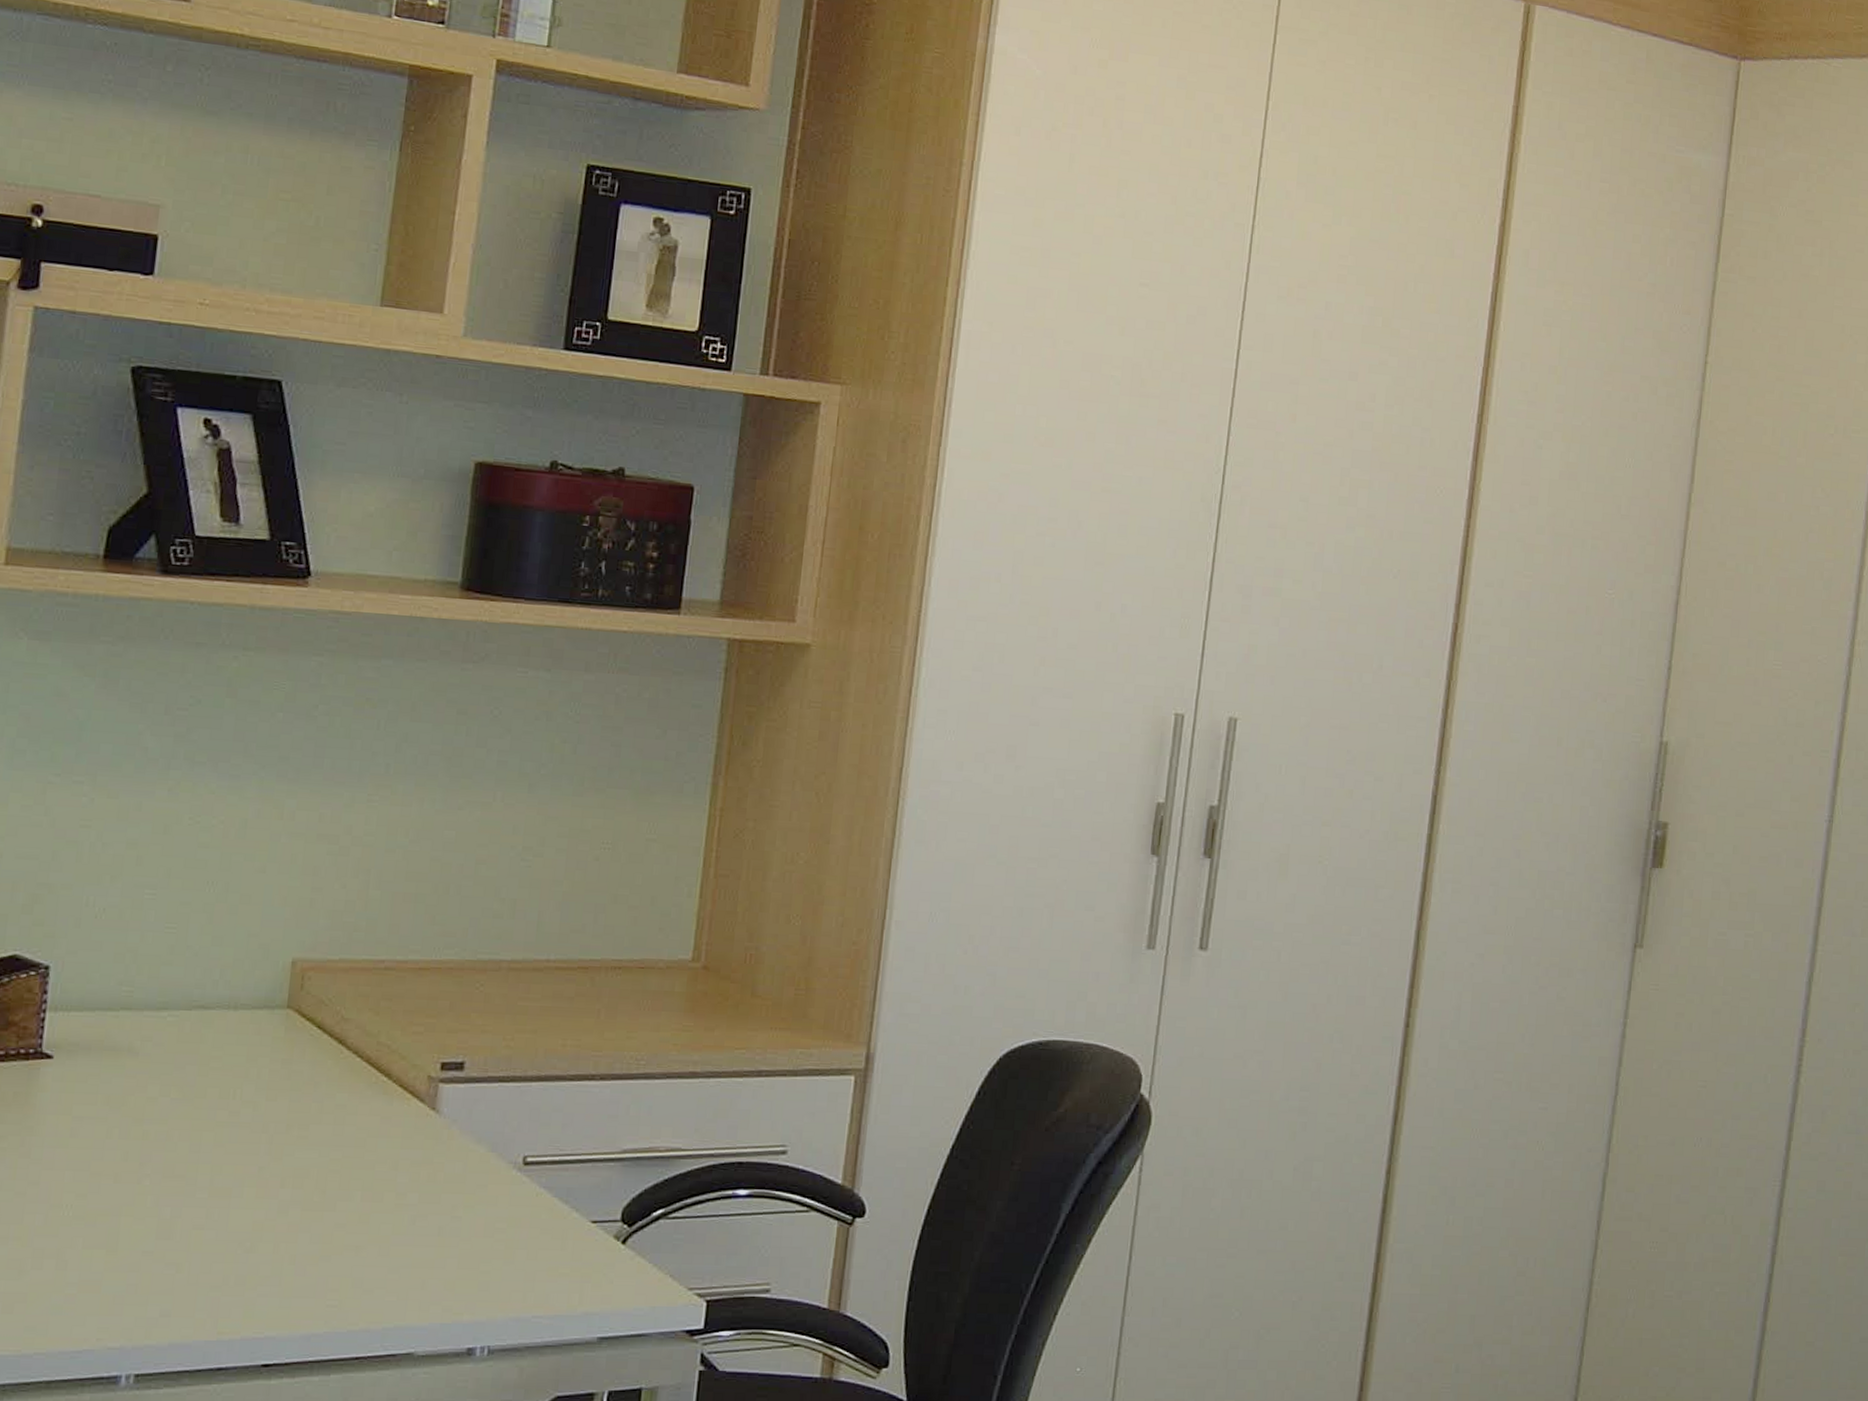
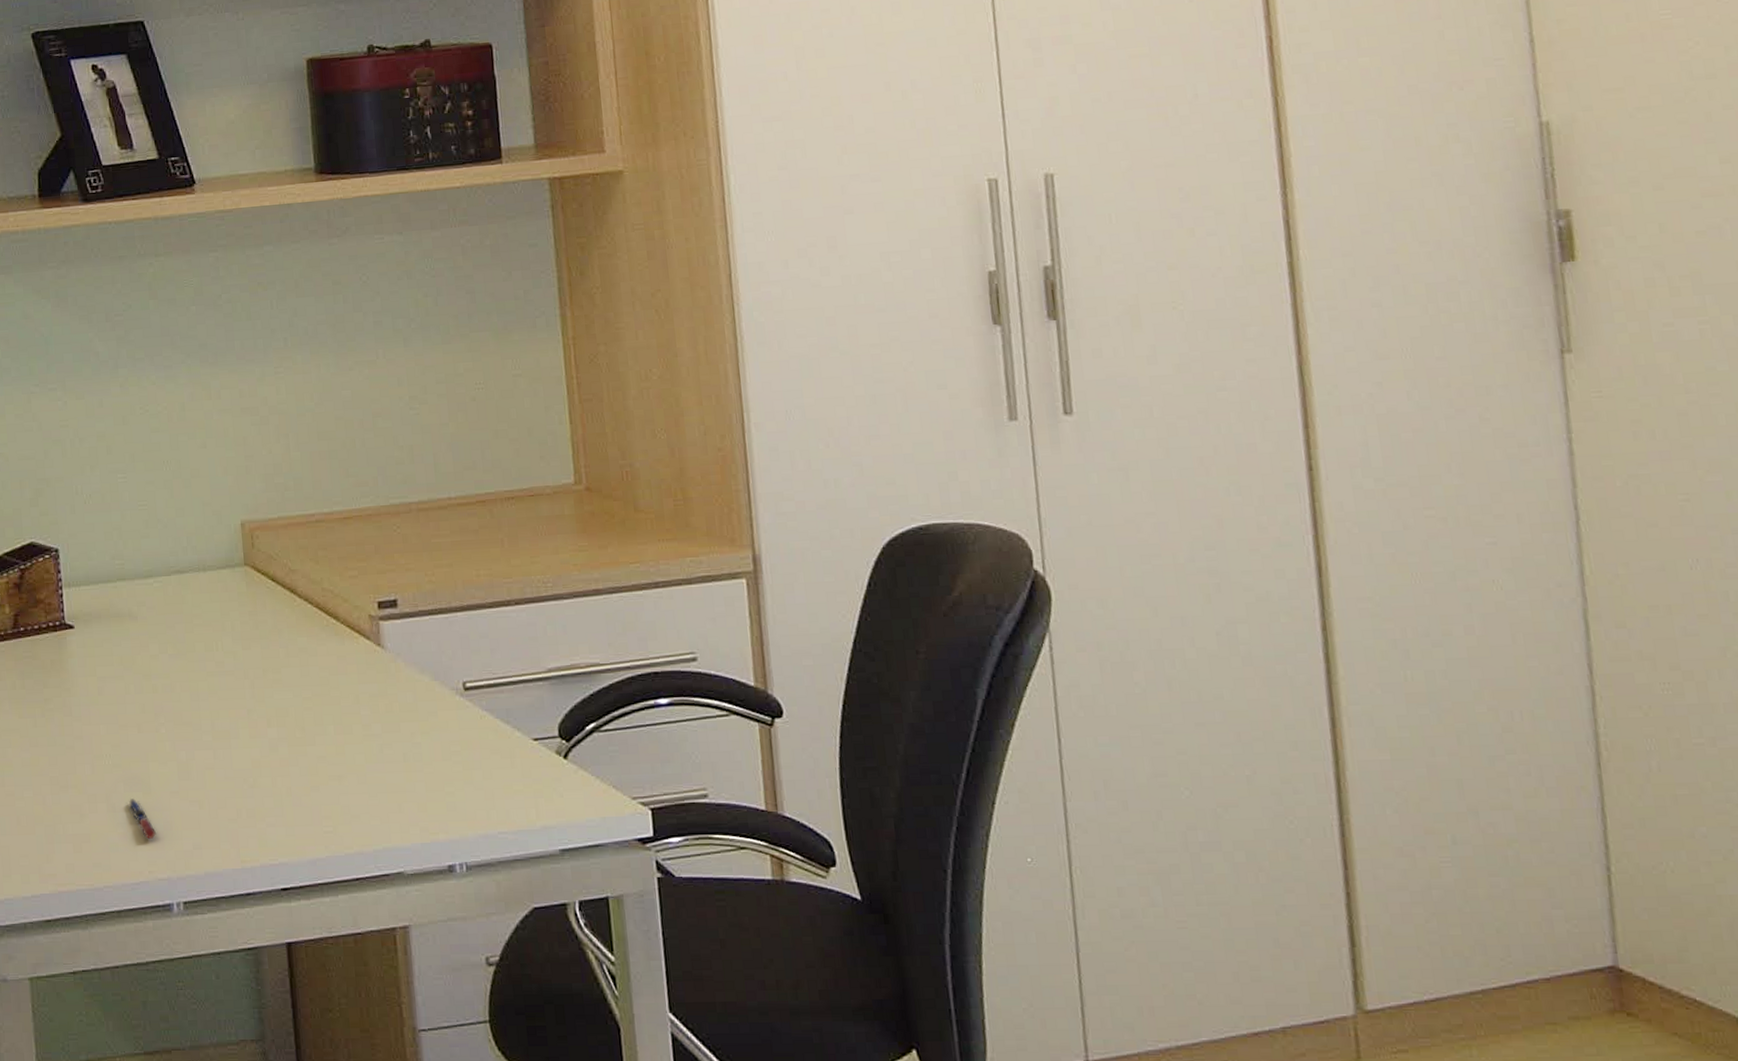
pen: none [82,1256,116,1302] -> present [126,799,157,839]

